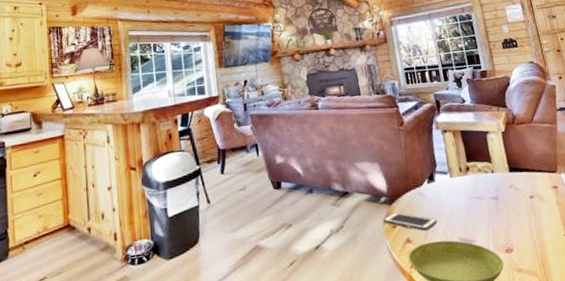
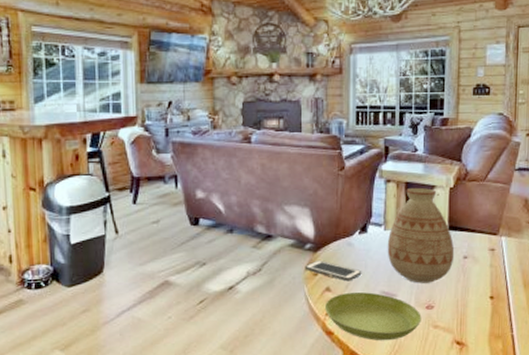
vase: none [455,134,521,227] -> present [387,187,455,284]

